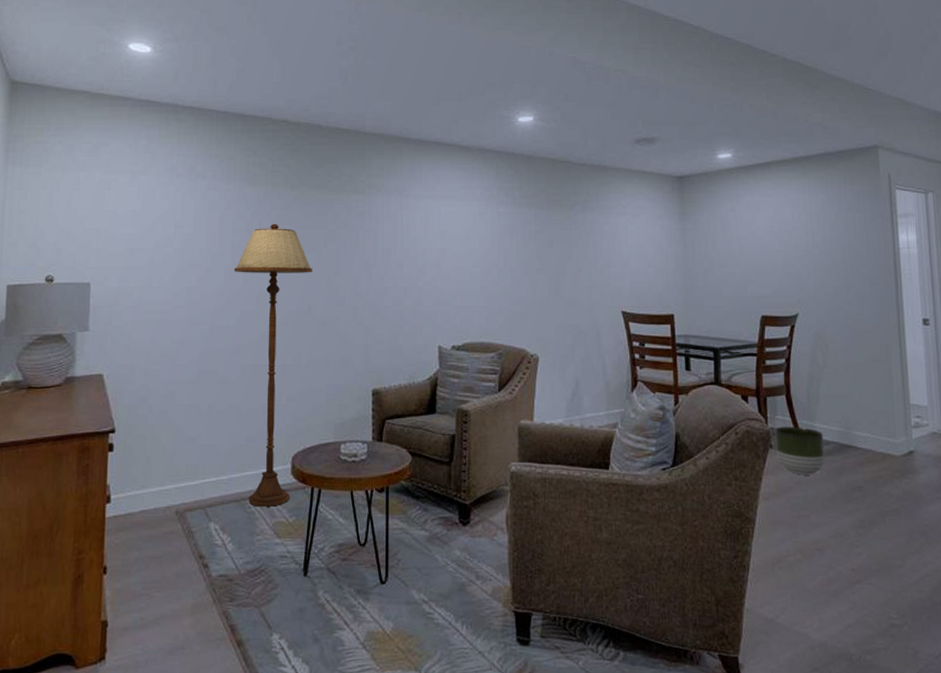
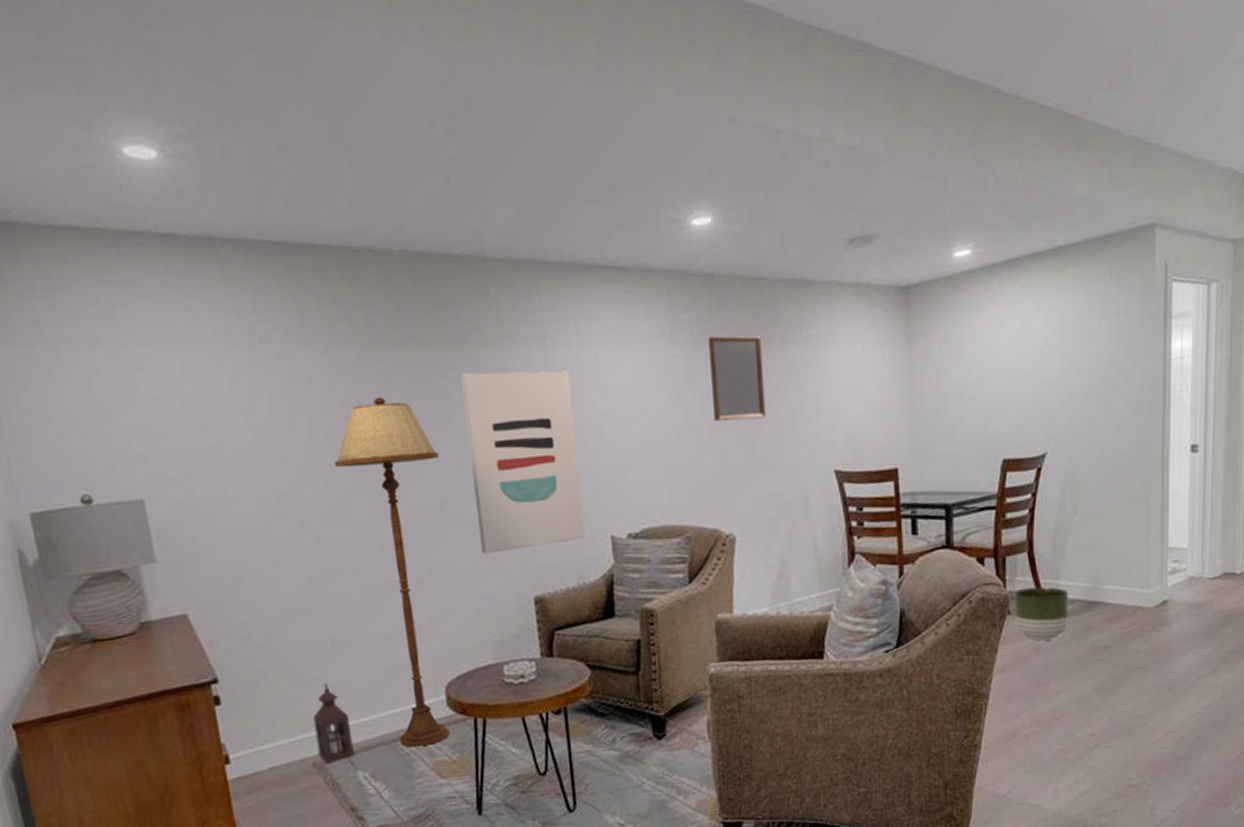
lantern: none [182,443,212,513] -> present [313,684,355,764]
wall art: none [336,212,418,351] -> present [461,371,585,554]
home mirror: none [526,201,568,265] -> present [708,336,766,421]

